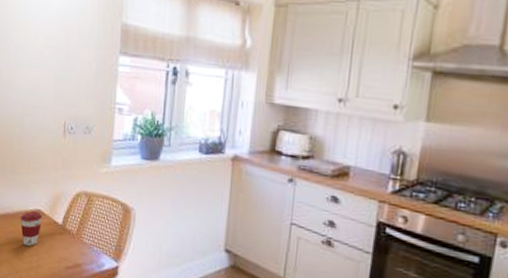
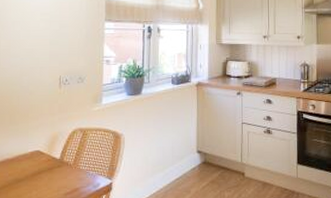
coffee cup: present [20,211,43,246] -> none [20,153,42,183]

